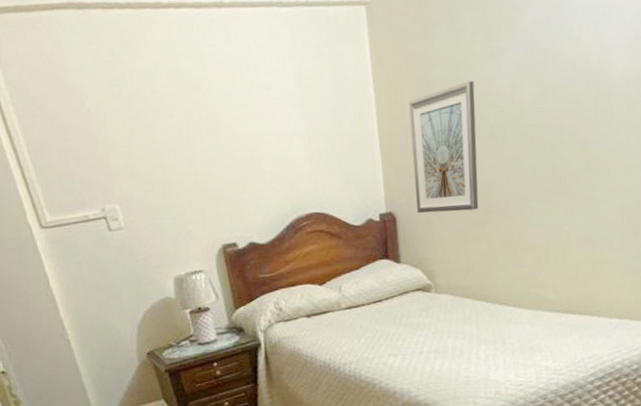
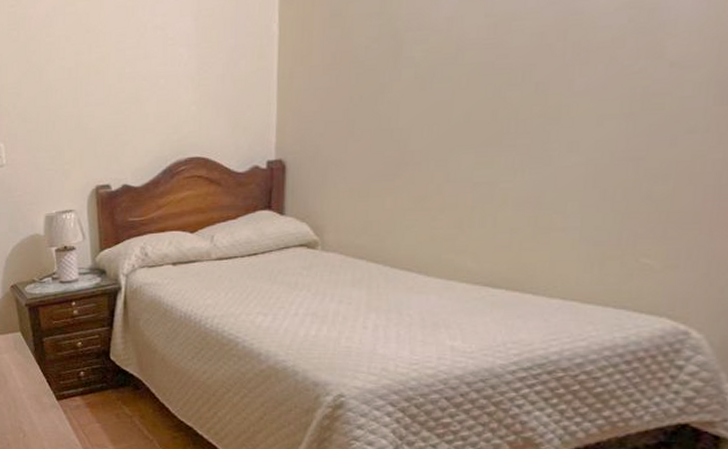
picture frame: present [409,80,479,214] -> none [311,14,402,162]

